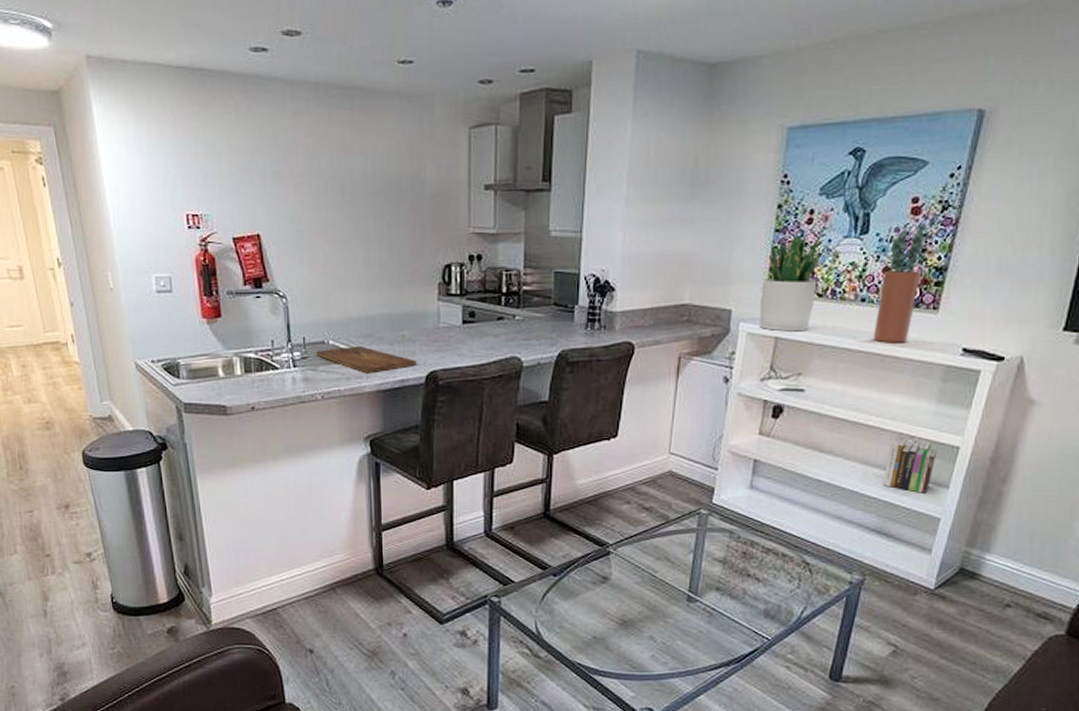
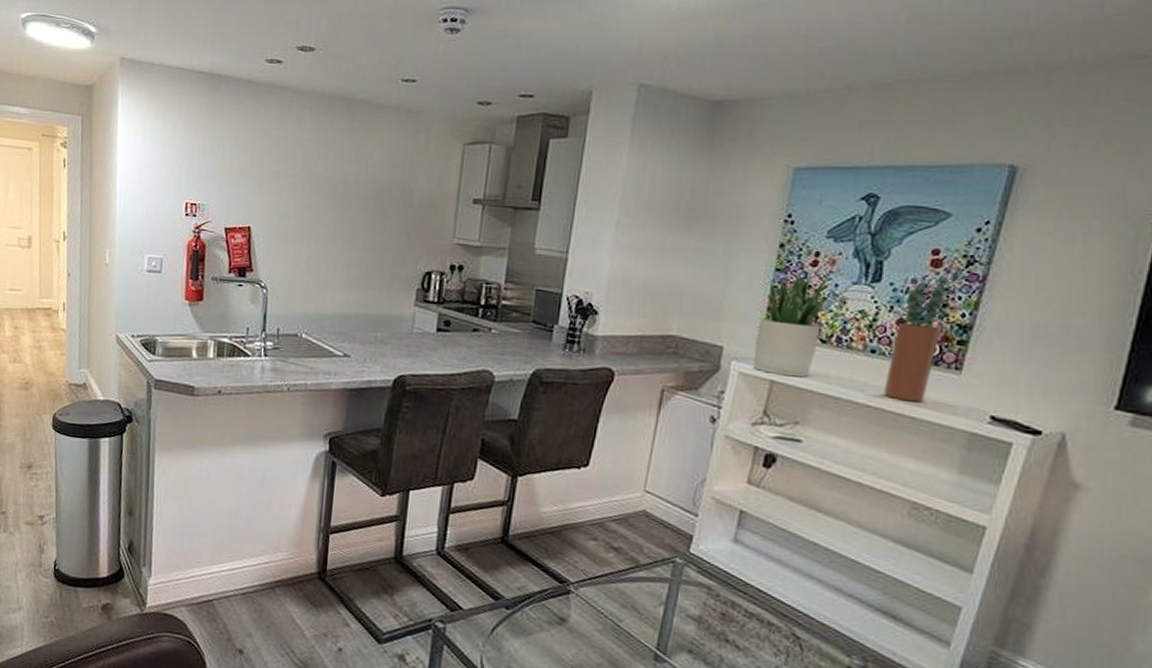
cutting board: present [316,346,416,374] -> none [288,342,386,371]
books: present [883,437,937,493] -> none [891,506,959,575]

